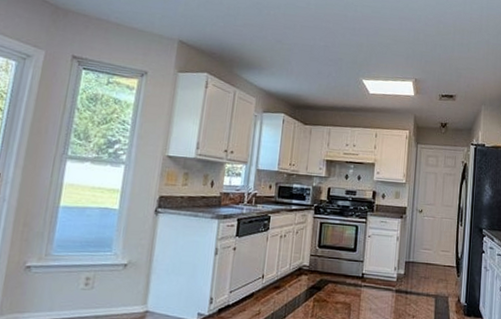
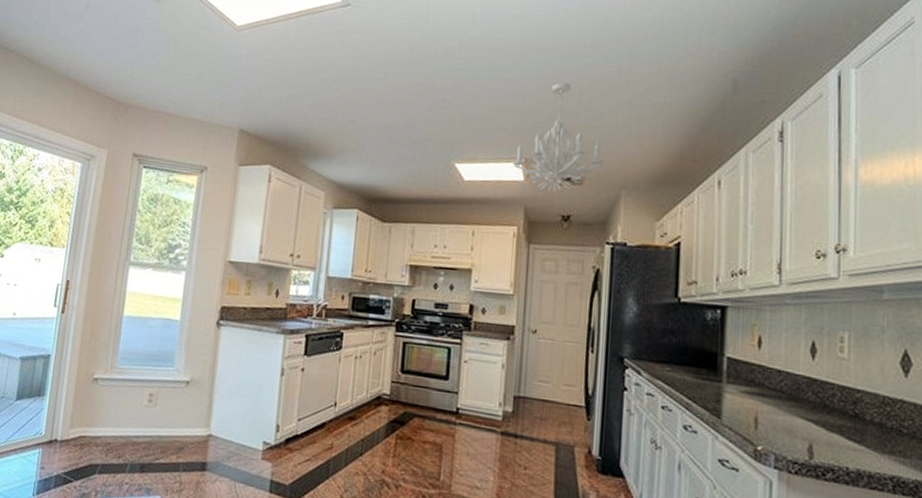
chandelier: none [406,23,470,106] -> present [512,83,604,193]

